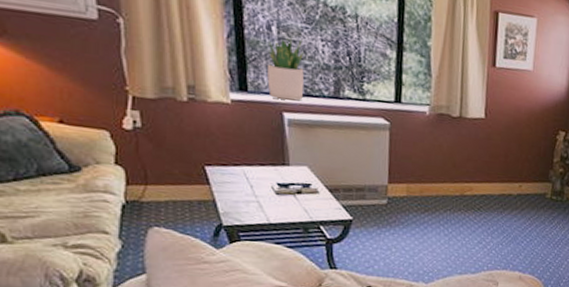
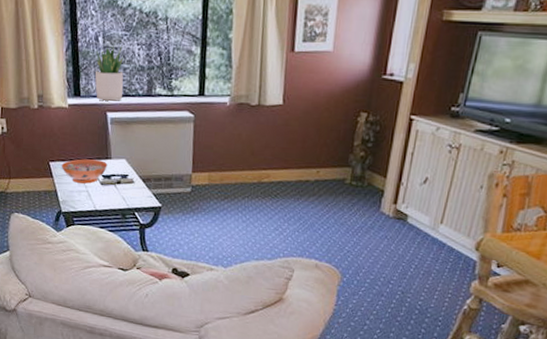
decorative bowl: none [221,164,284,193] -> present [61,159,108,184]

